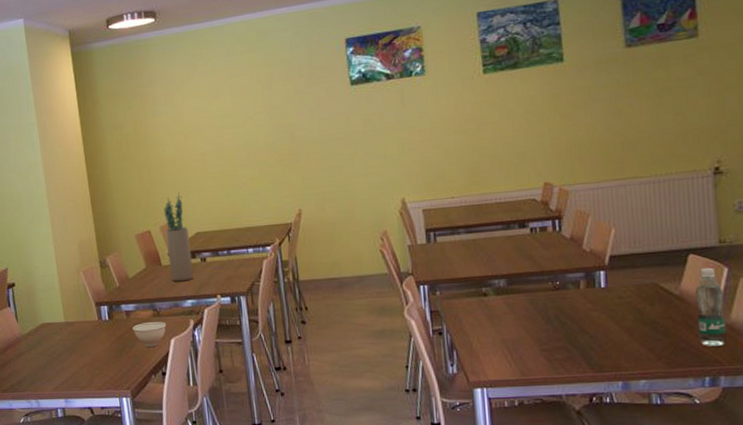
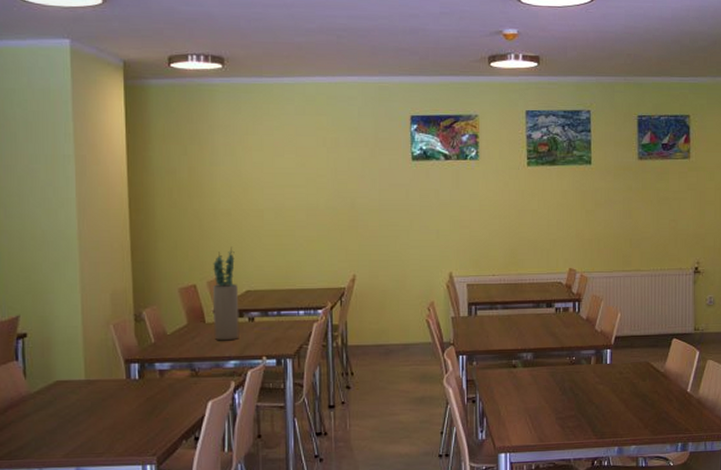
bowl: present [132,321,167,348] -> none [166,382,205,411]
bottle: present [696,267,726,346] -> none [676,350,695,417]

